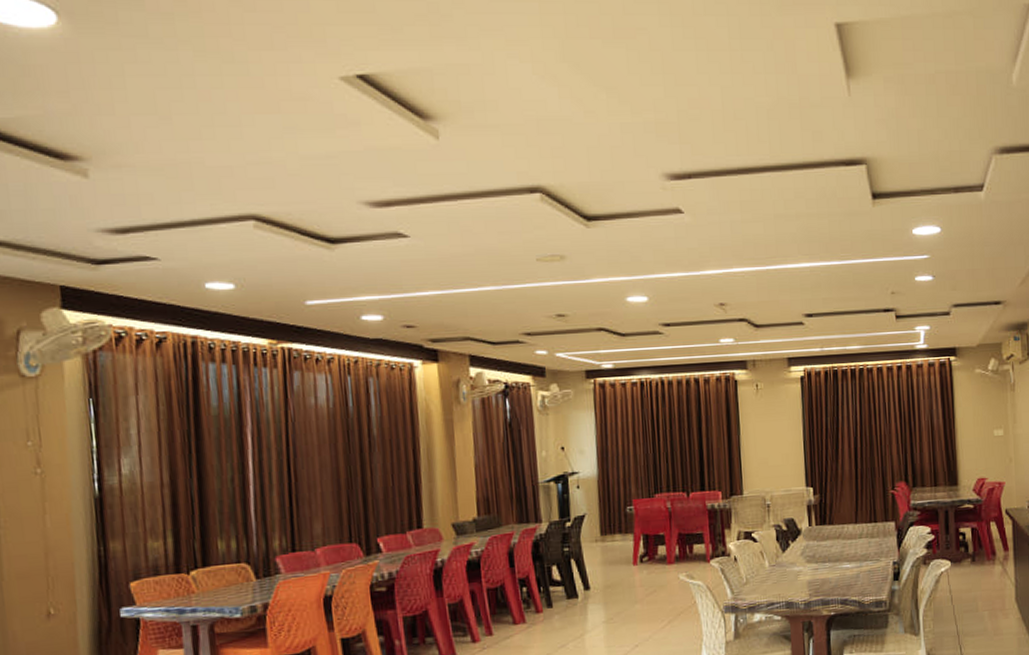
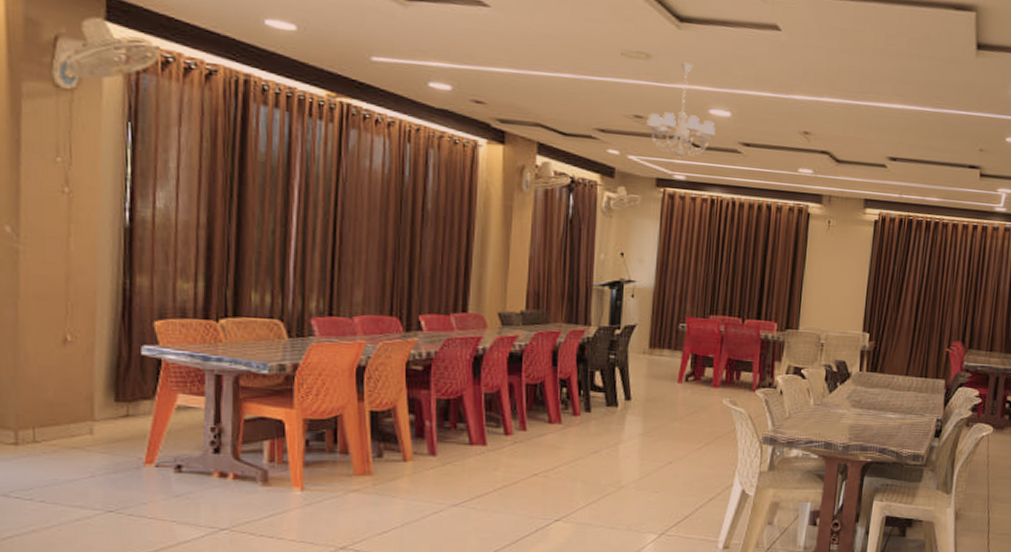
chandelier: none [568,257,637,349] -> present [645,62,716,159]

